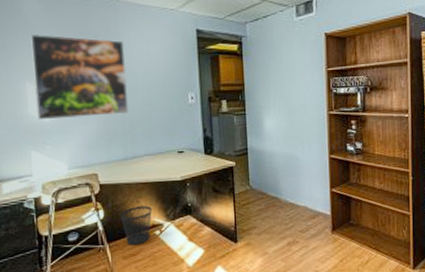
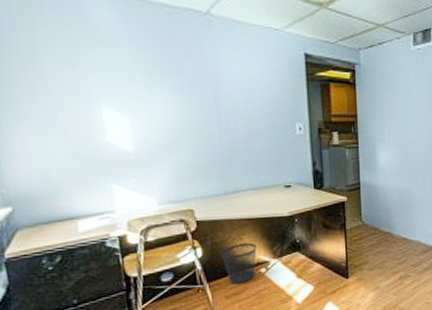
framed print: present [30,34,130,120] -> none [104,48,229,150]

